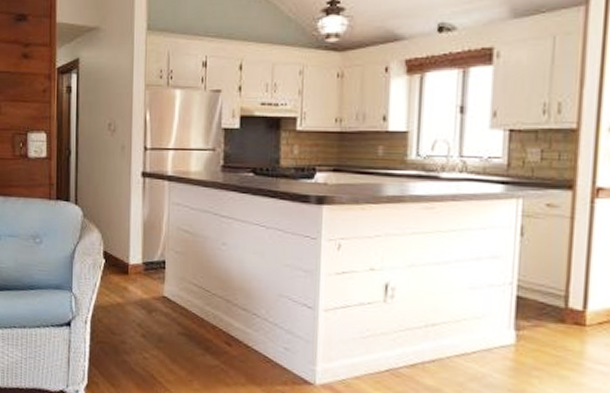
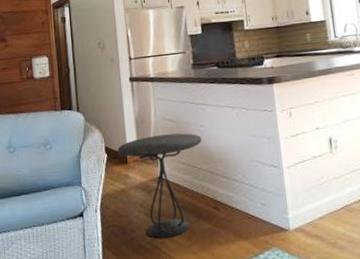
side table: none [118,246,222,368] -> present [117,133,202,238]

